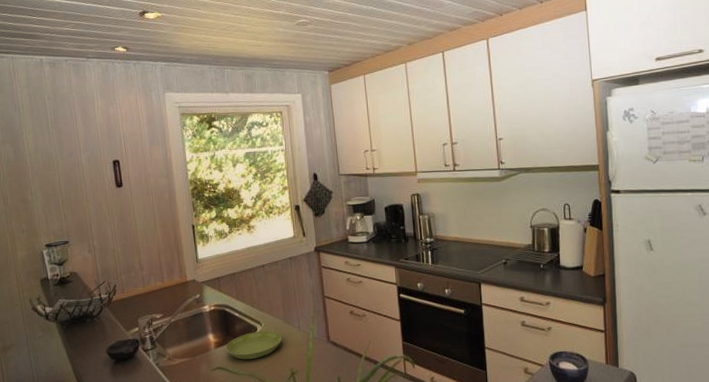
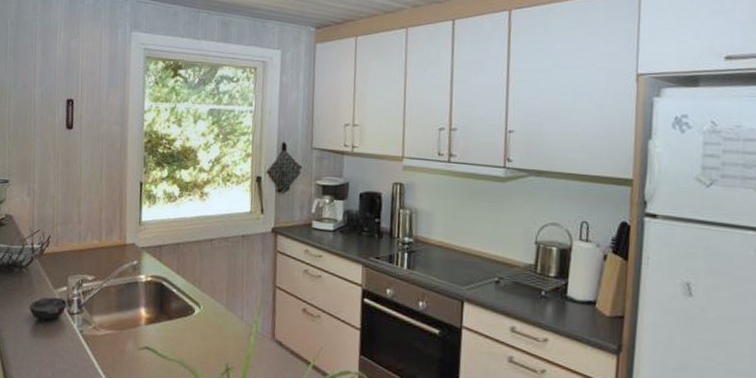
saucer: present [225,330,282,360] -> none [157,313,221,345]

